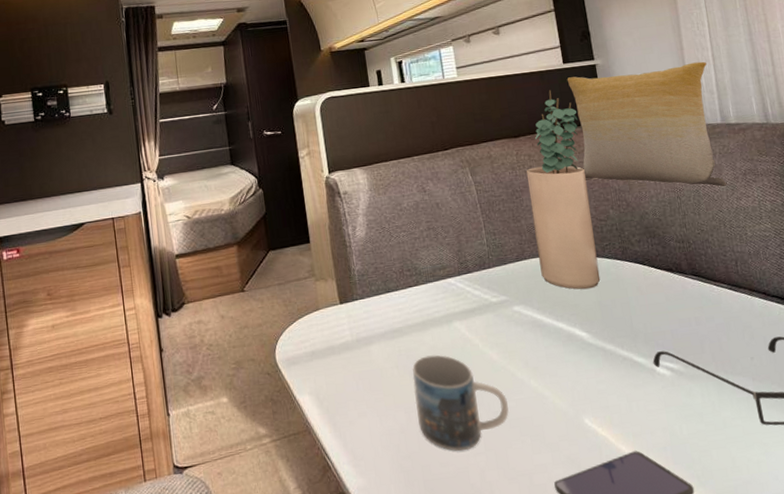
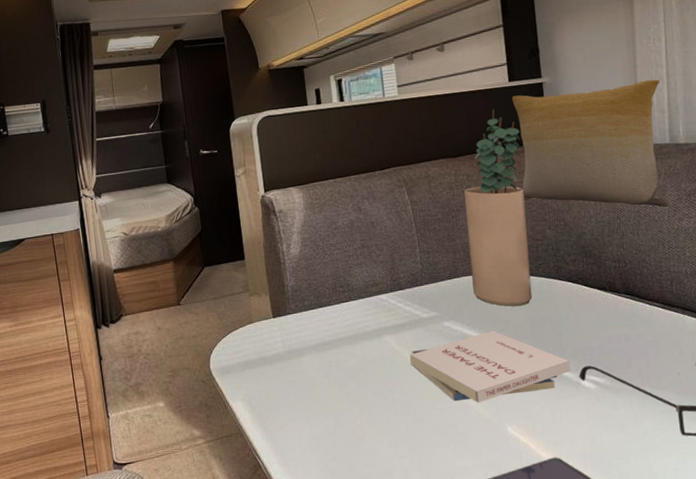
mug: present [411,354,509,451] -> none [341,366,434,454]
books: none [480,315,644,393] -> present [409,331,570,403]

